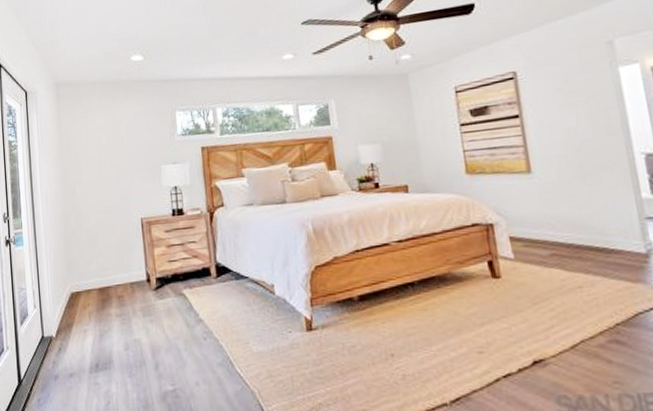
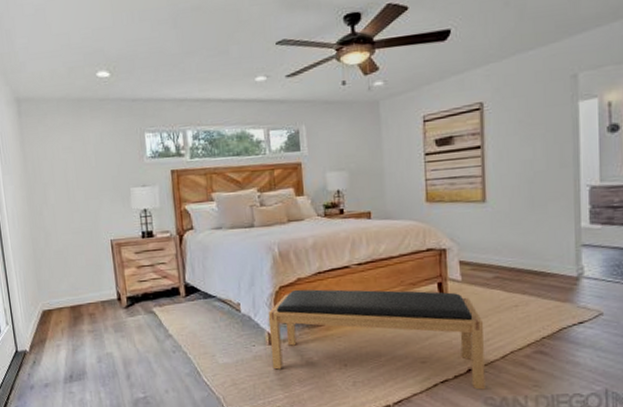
bench: none [304,269,557,387] -> present [268,289,486,390]

